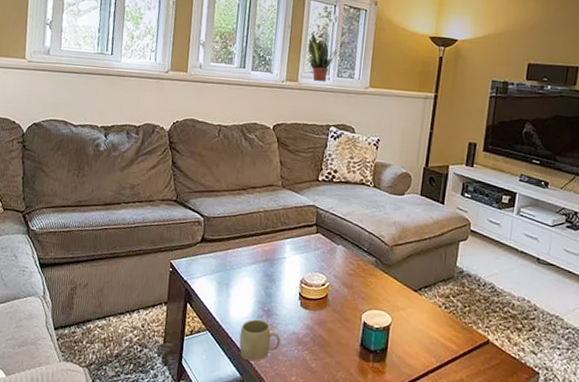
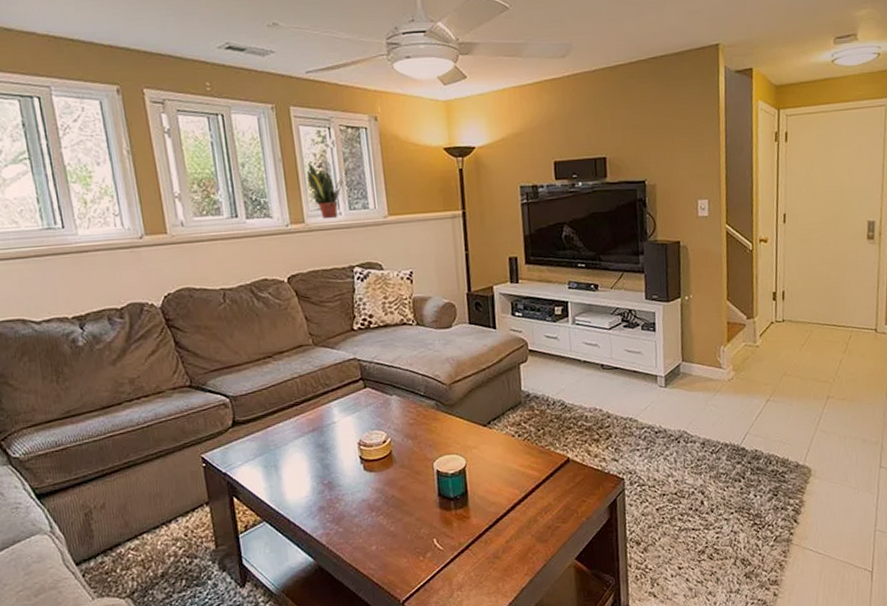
mug: present [239,319,281,362] -> none [302,495,351,542]

